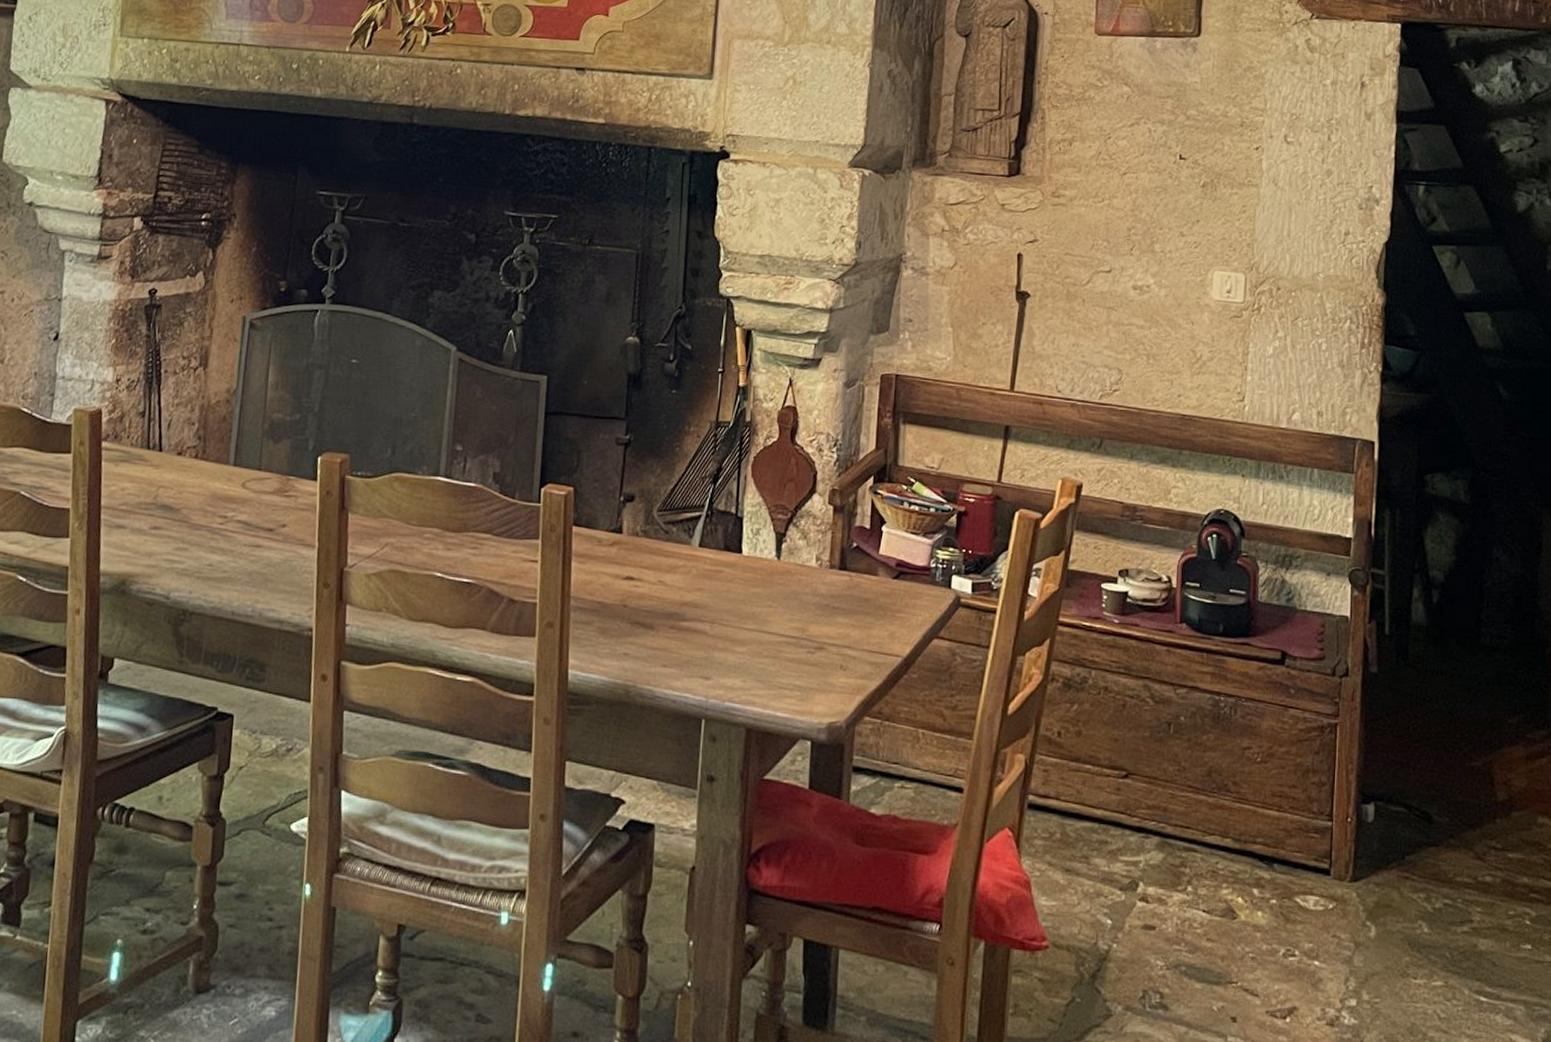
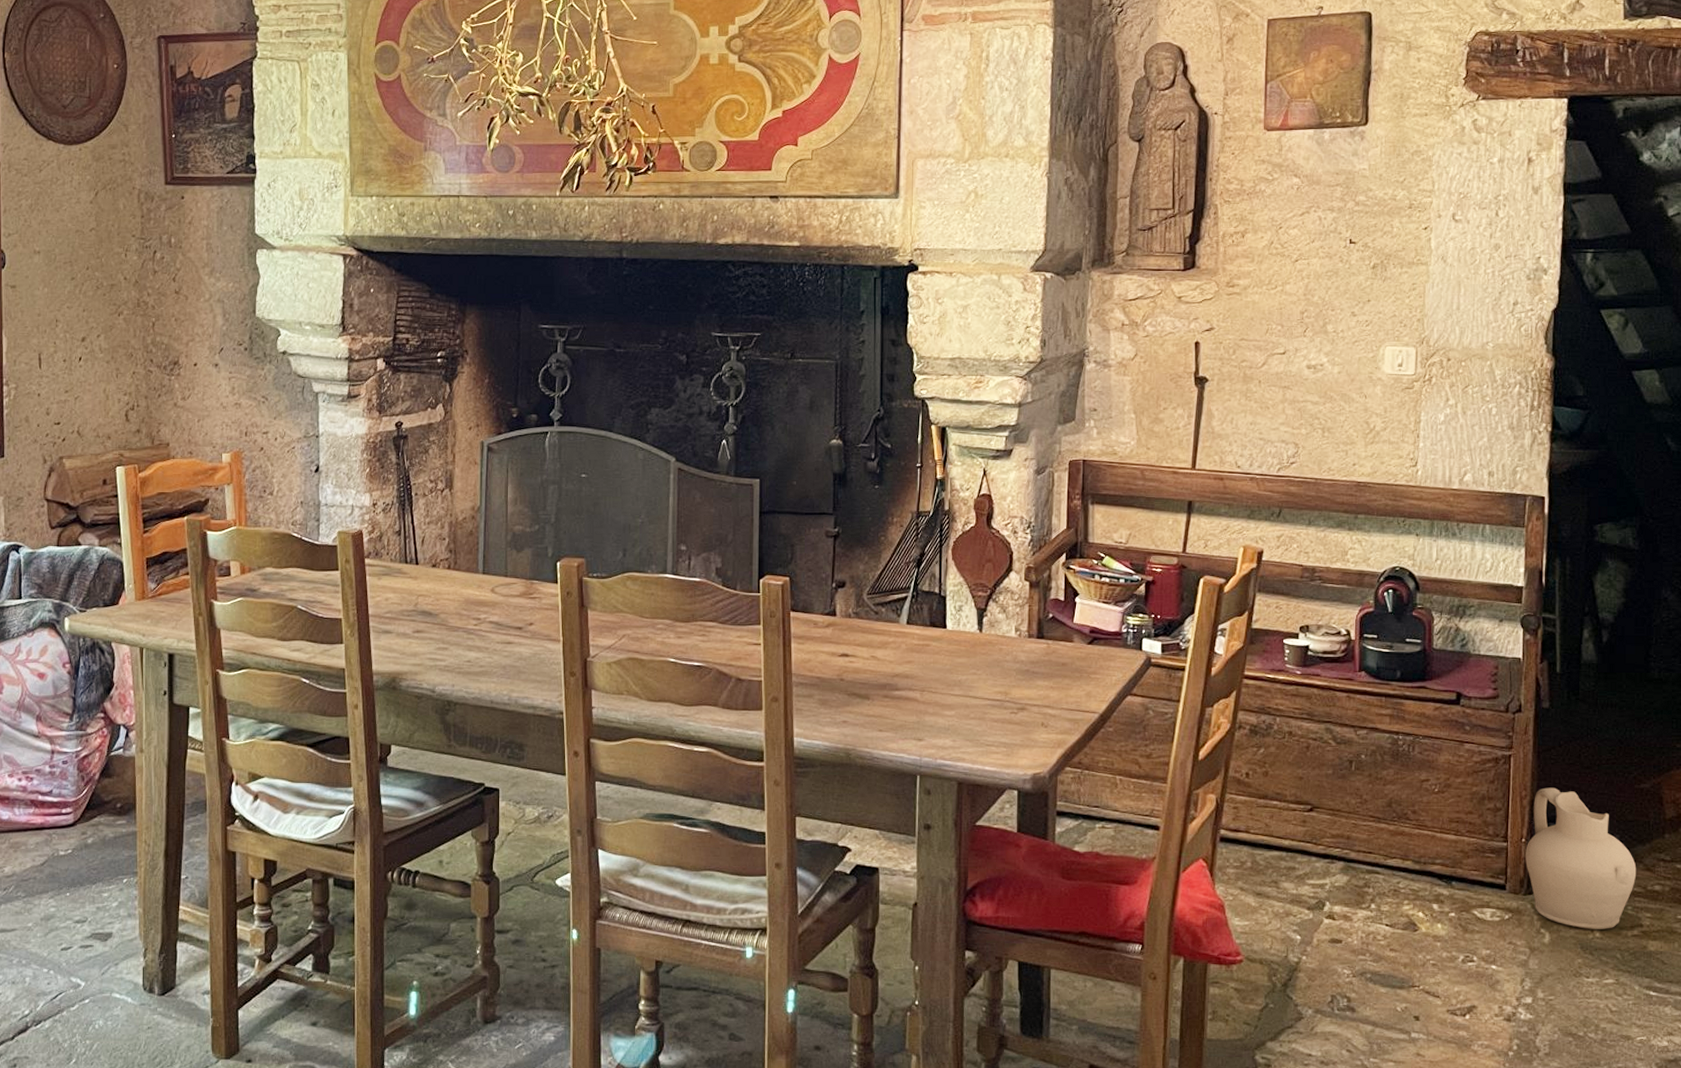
ceramic jug: none [1351,761,1467,924] -> present [1525,787,1637,929]

